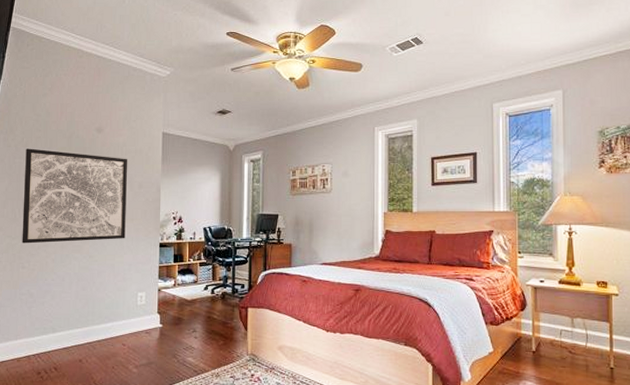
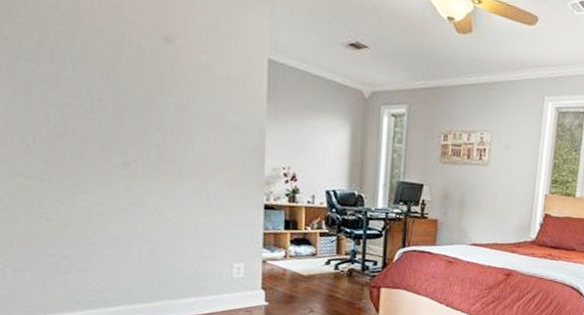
wall art: present [22,148,127,244] -> none [38,47,214,195]

